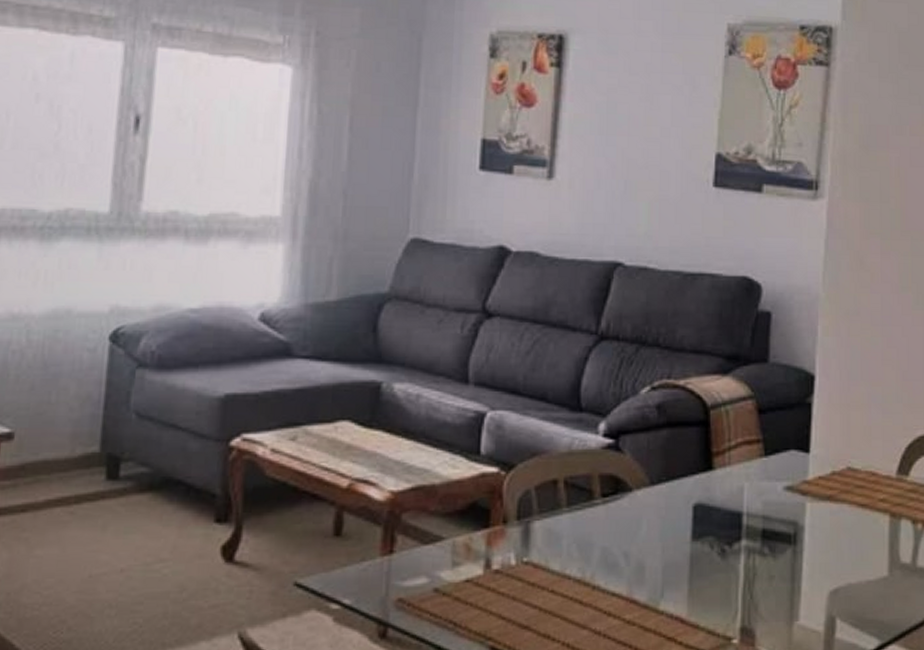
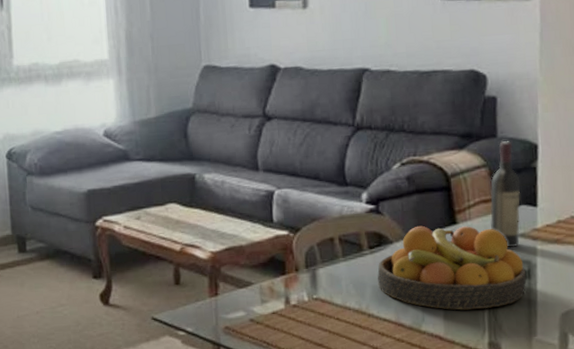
fruit bowl: none [609,469,792,584] -> present [377,225,527,310]
wine bottle: none [754,368,792,504] -> present [490,141,520,248]

